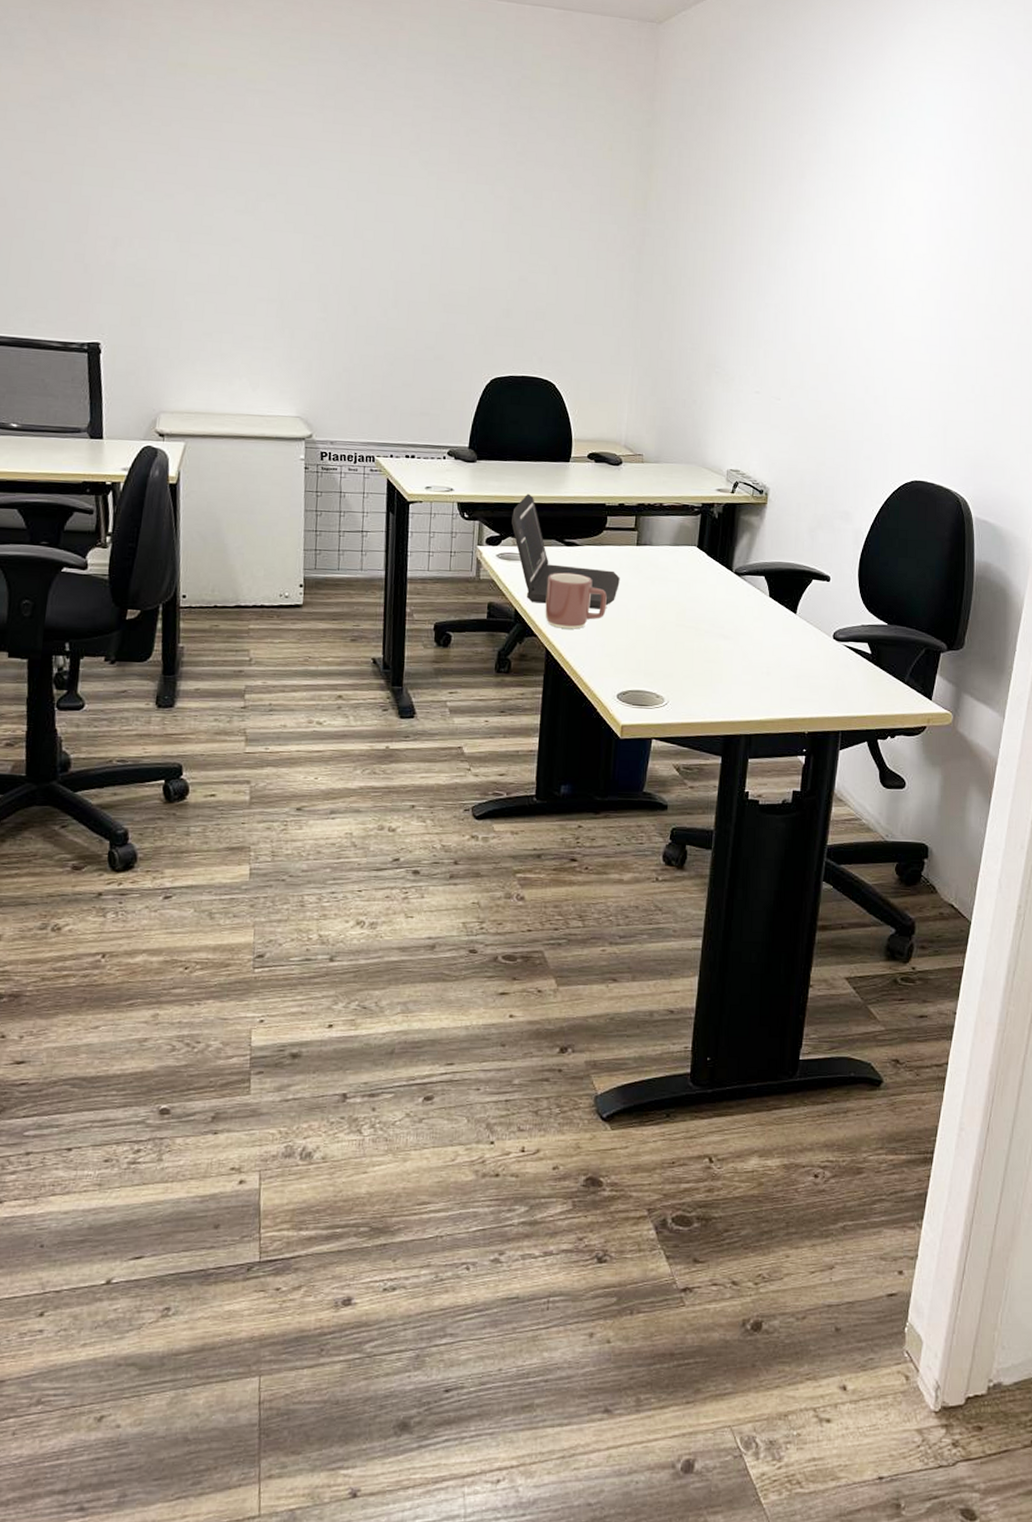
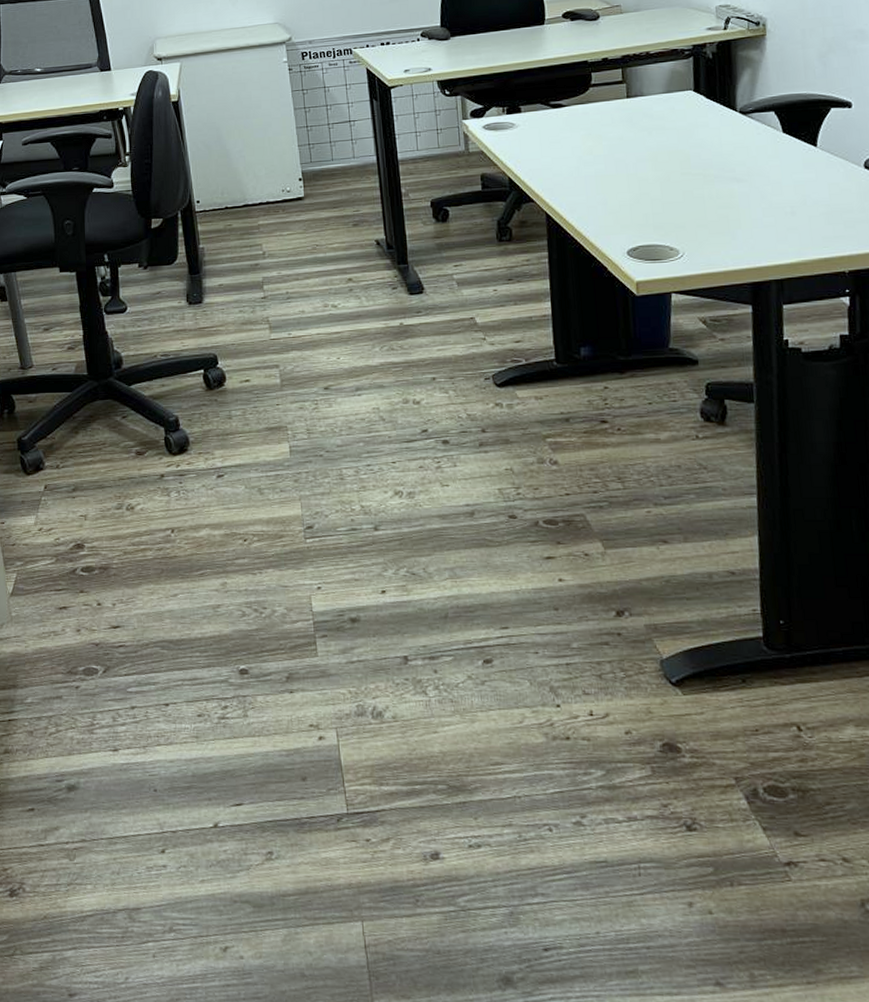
laptop: present [511,493,620,609] -> none [493,62,614,169]
mug: present [545,572,607,629] -> none [537,134,604,191]

